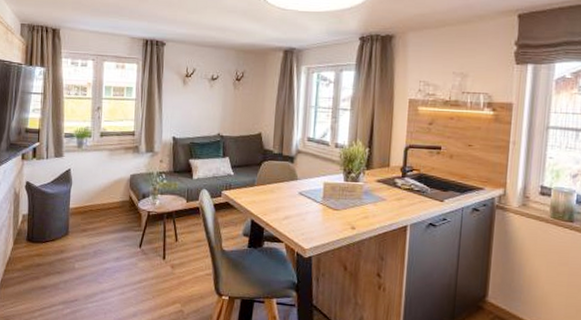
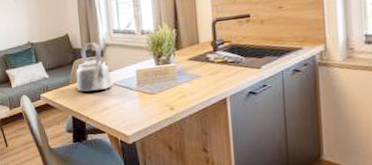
kettle: none [261,146,298,198] -> present [76,42,112,92]

